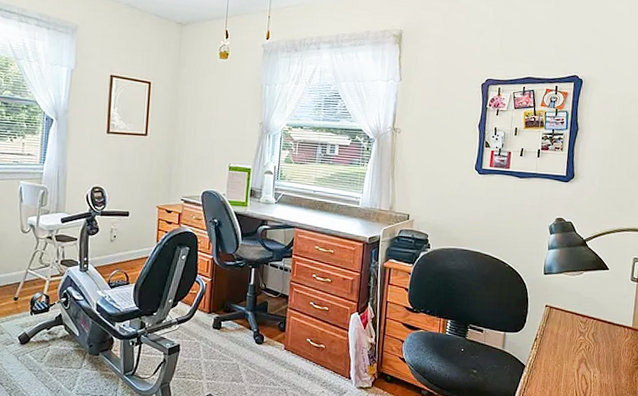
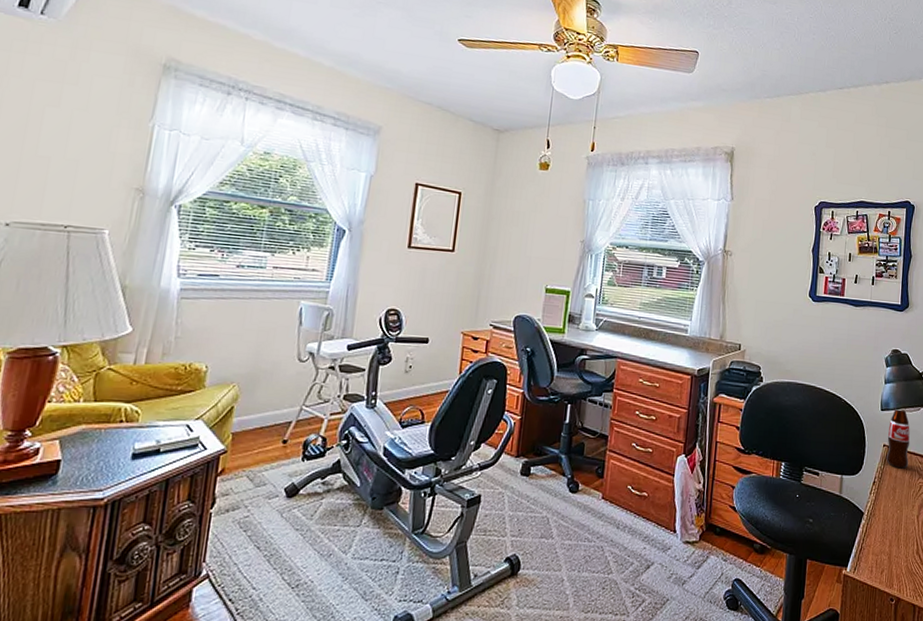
bottle: none [548,272,572,327] -> present [886,408,910,469]

